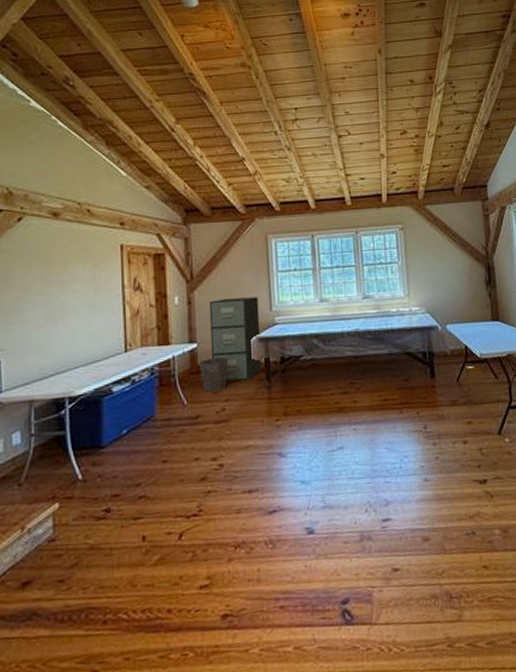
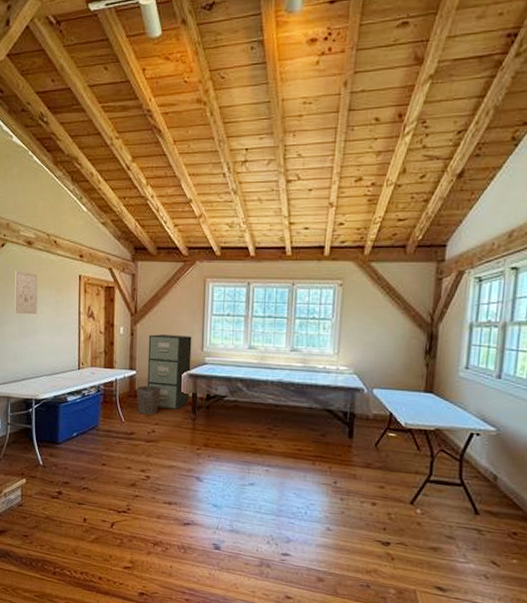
wall art: none [37,246,68,297] -> present [15,270,38,314]

